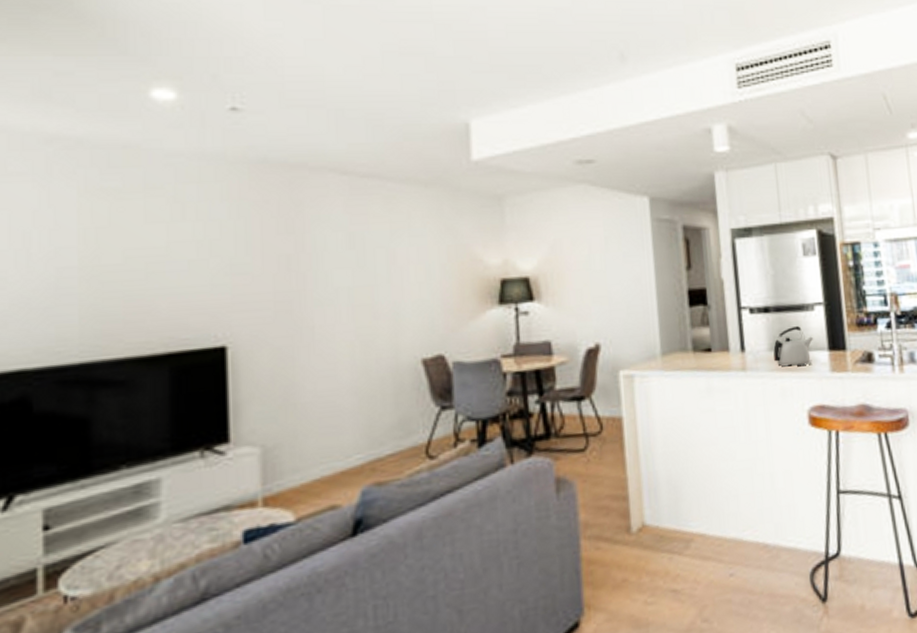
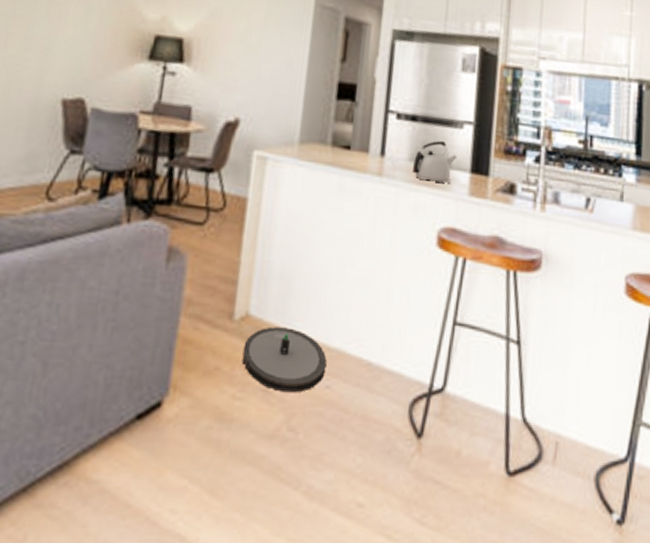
robot vacuum: none [645,528,727,589] -> present [241,326,327,393]

